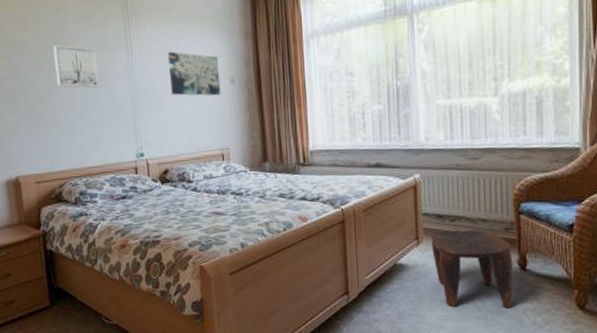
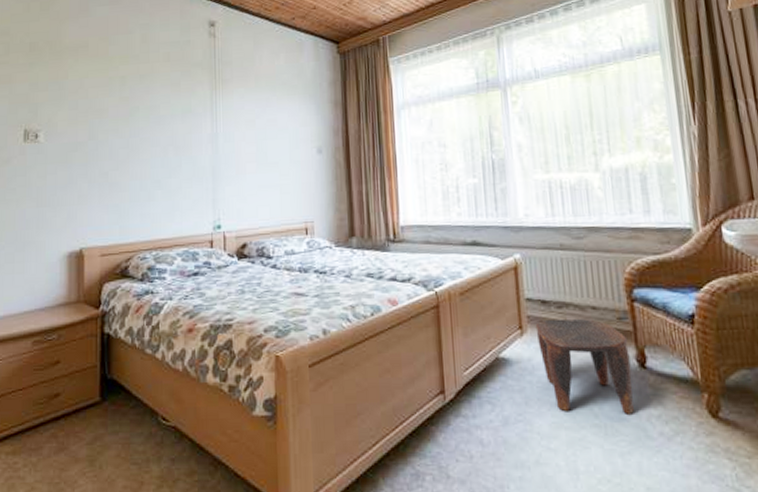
wall art: present [53,45,100,88] -> none [136,111,180,155]
wall art: present [167,51,221,96] -> none [253,119,307,166]

